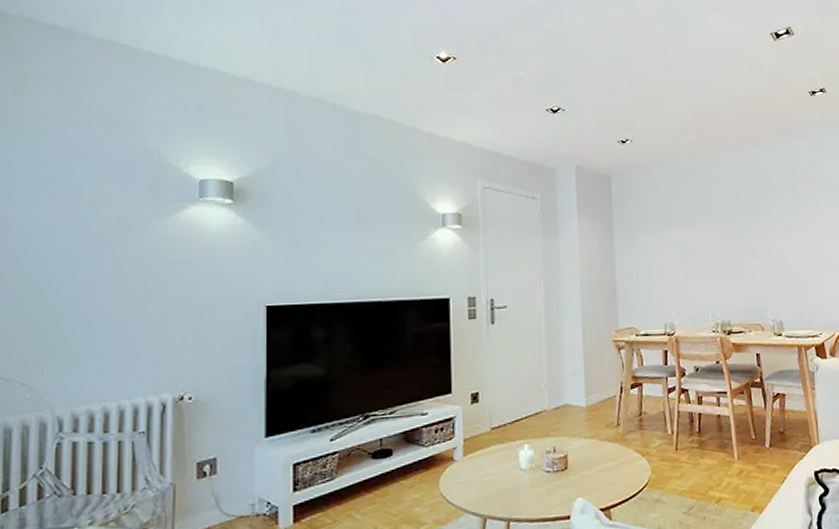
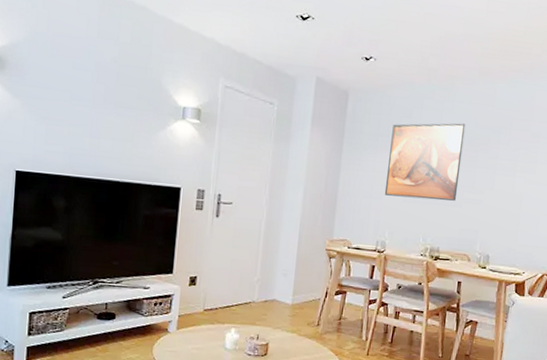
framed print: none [660,192,738,275] -> present [384,123,466,201]

